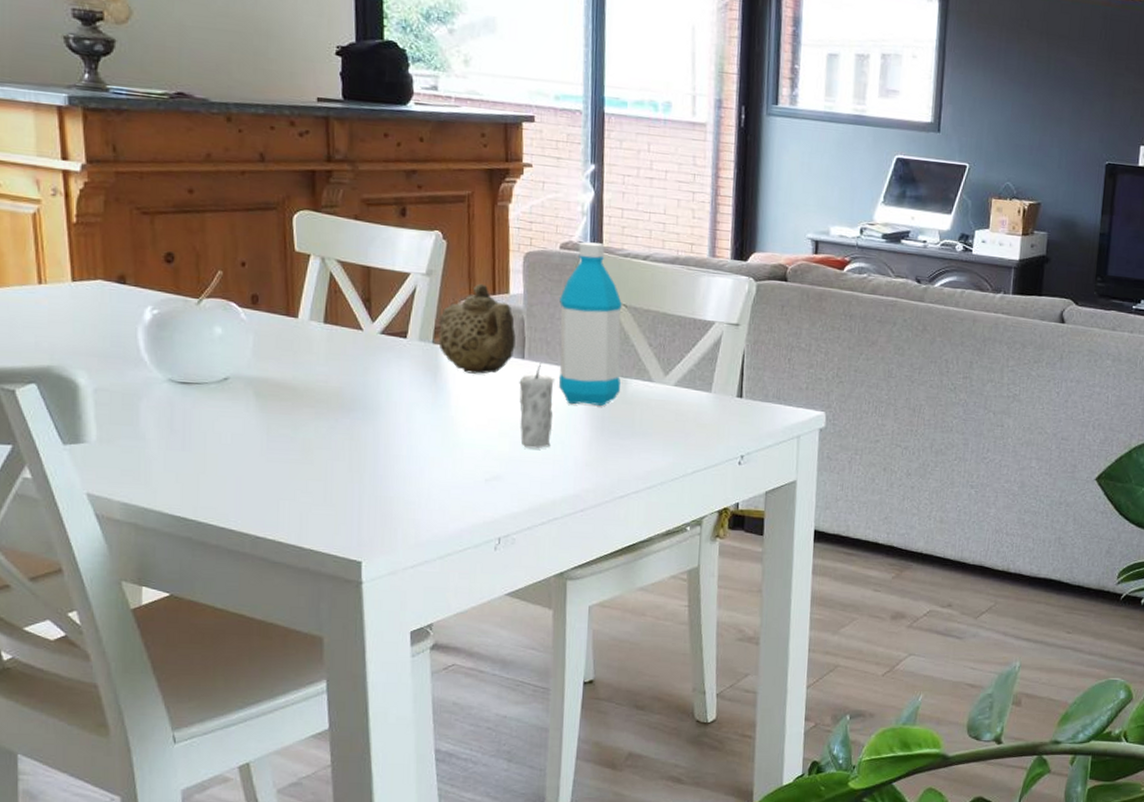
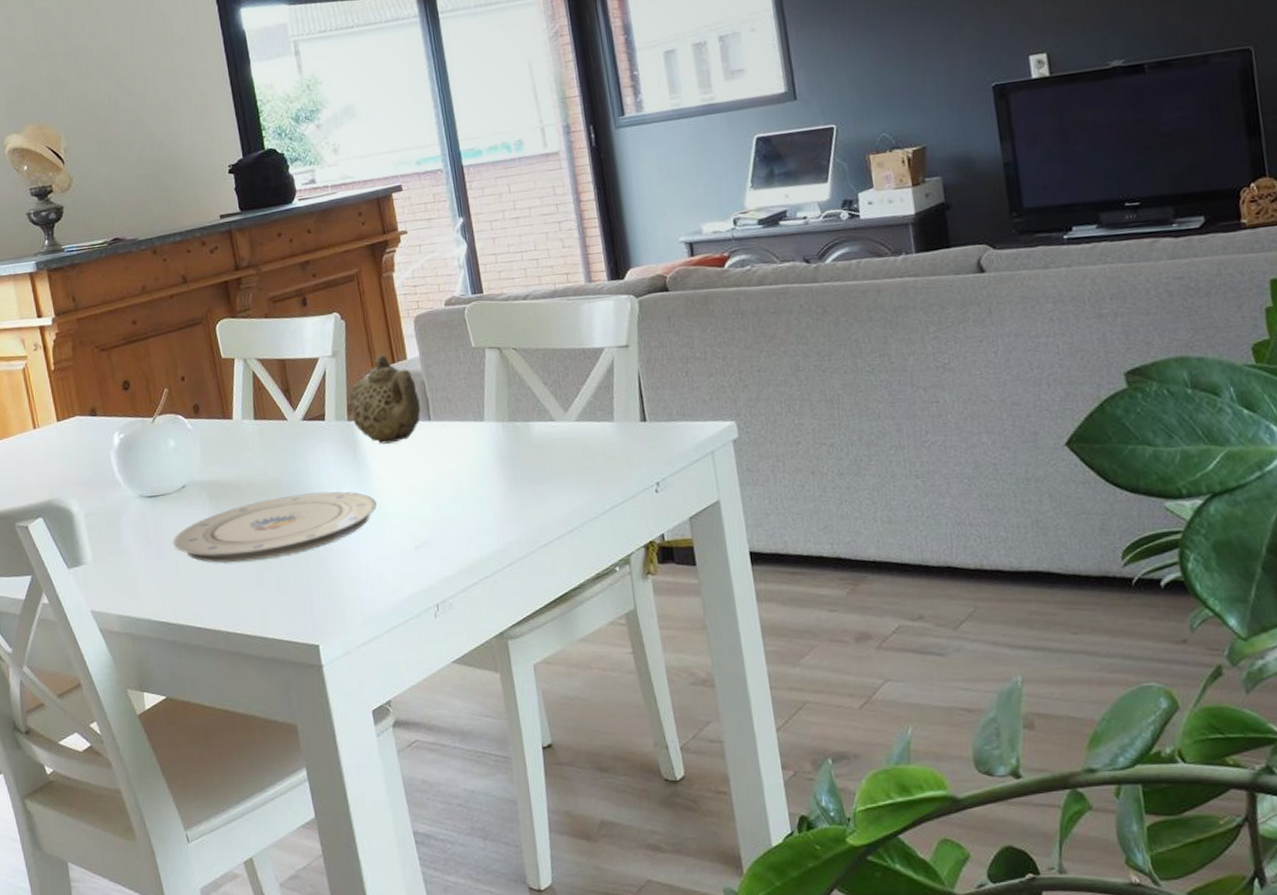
plate: none [202,408,450,468] -> present [172,491,377,563]
candle: present [519,362,554,449] -> none [430,420,469,510]
water bottle: present [558,241,622,406] -> none [453,292,526,458]

